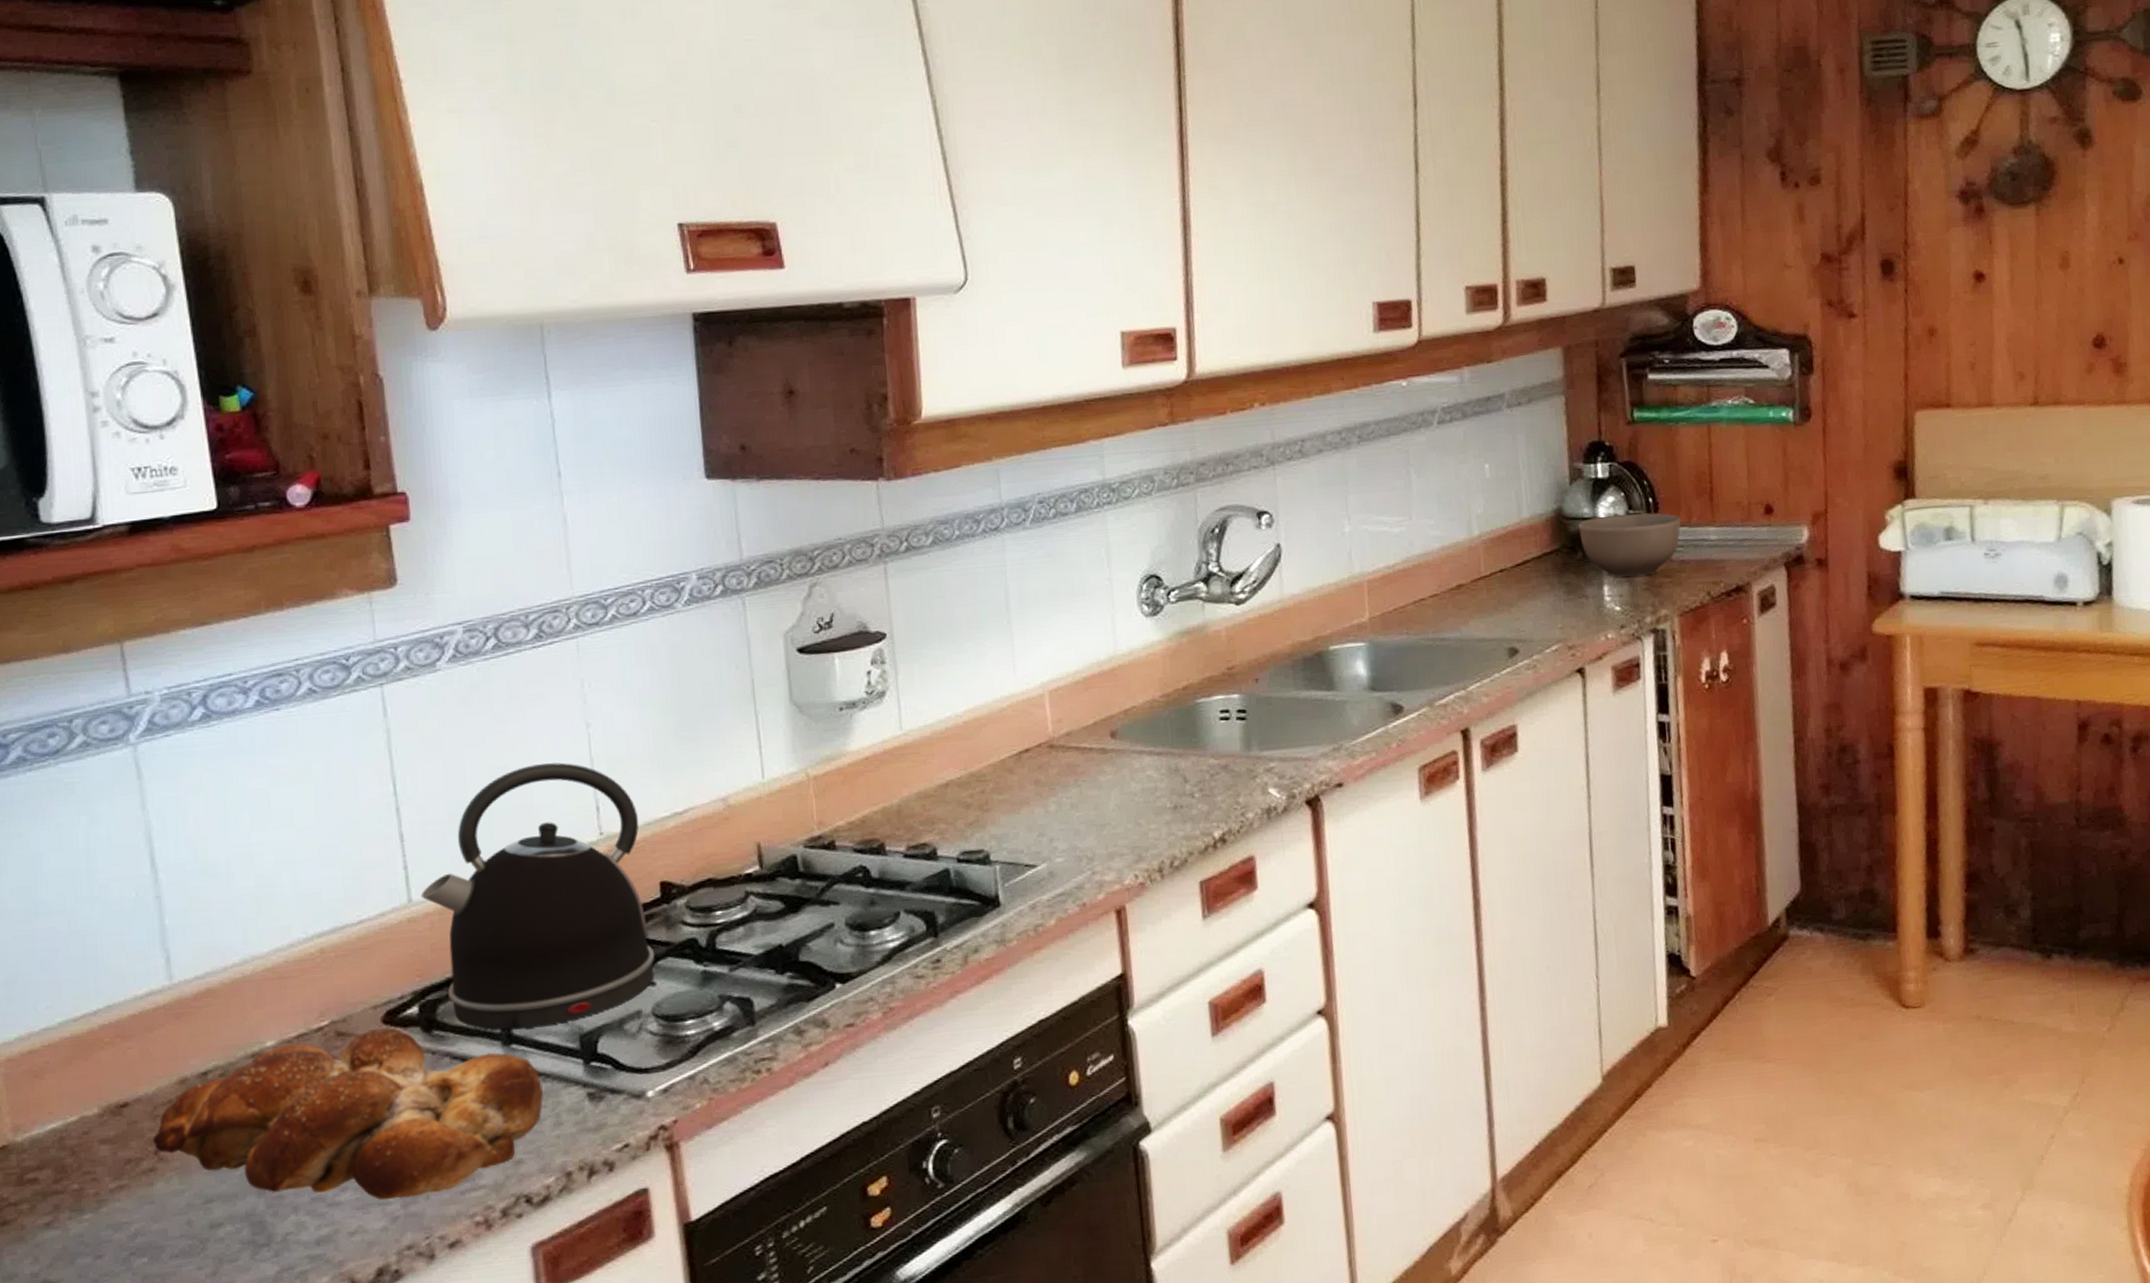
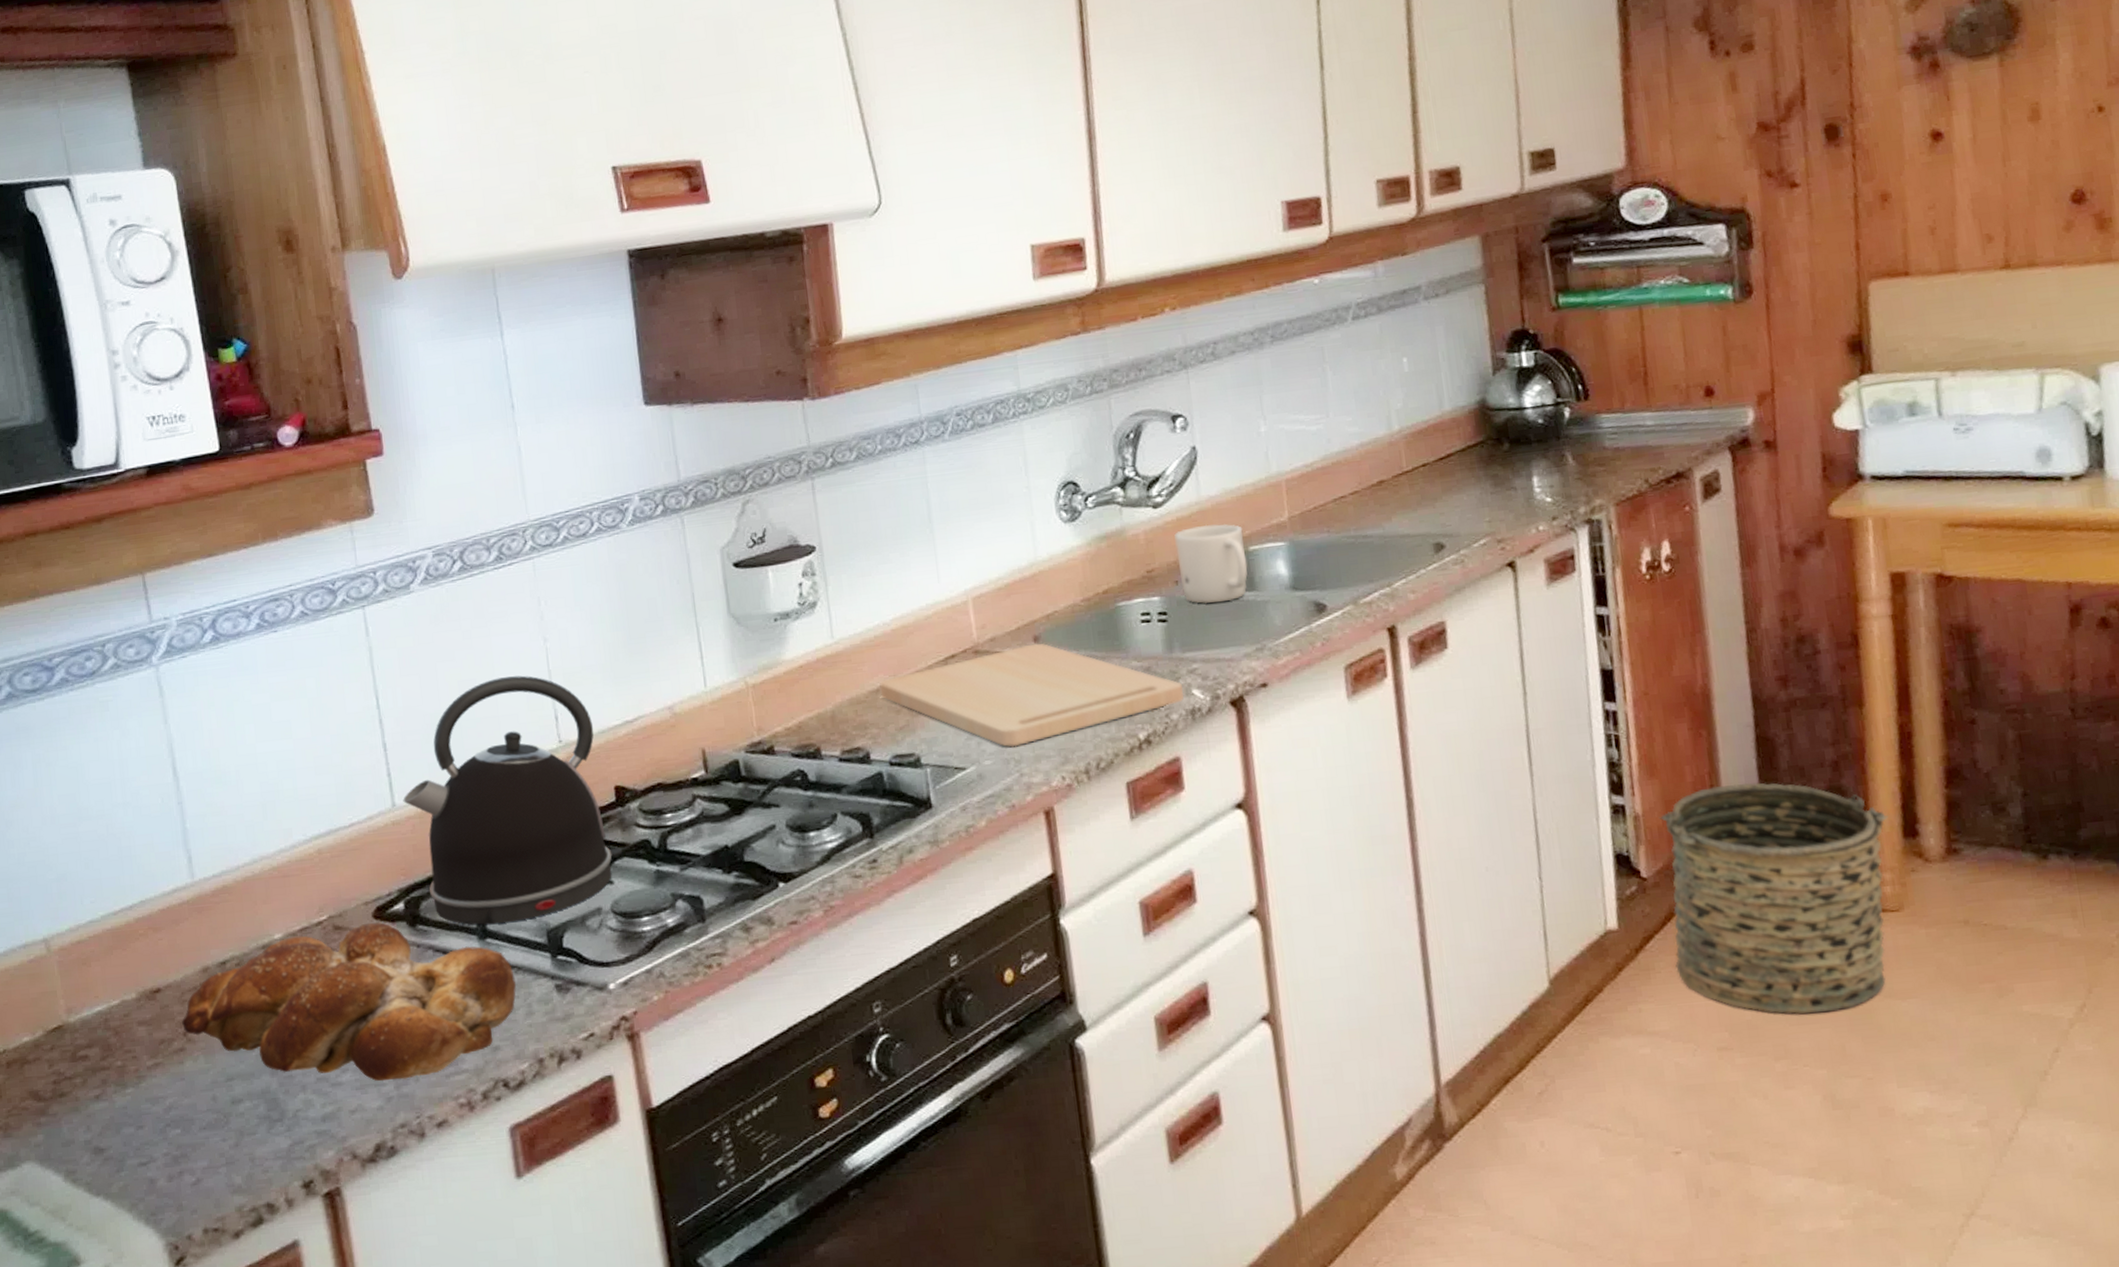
cutting board: none [949,738,1260,845] -> present [879,643,1184,748]
mug: none [1256,622,1328,703] -> present [1174,523,1248,604]
bowl: present [1578,512,1681,577] -> none [1503,399,1614,467]
bucket: none [1708,885,1914,1107] -> present [1658,782,1888,1015]

